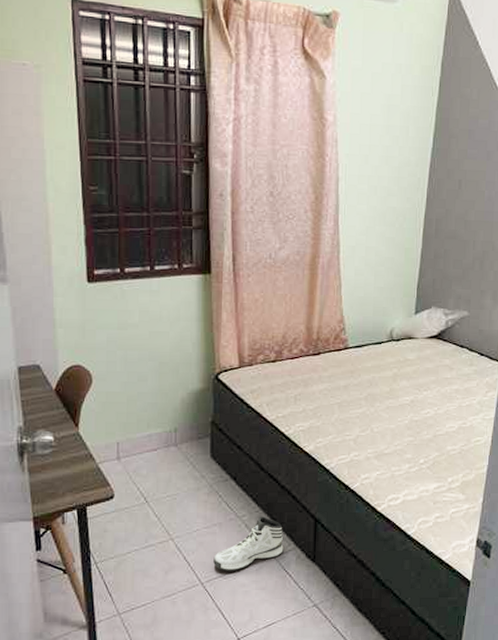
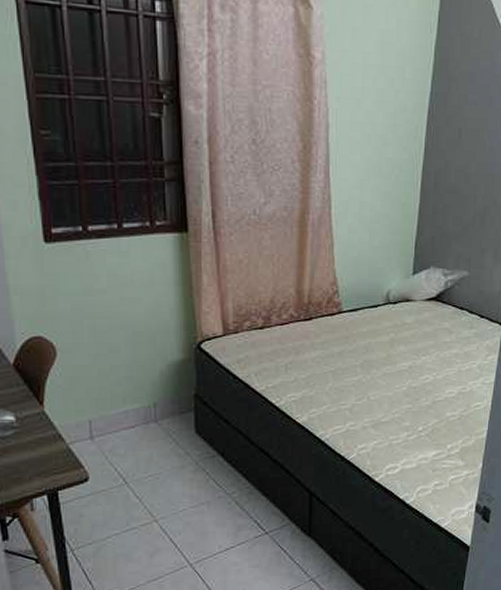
sneaker: present [213,516,284,571] -> none [202,492,277,551]

